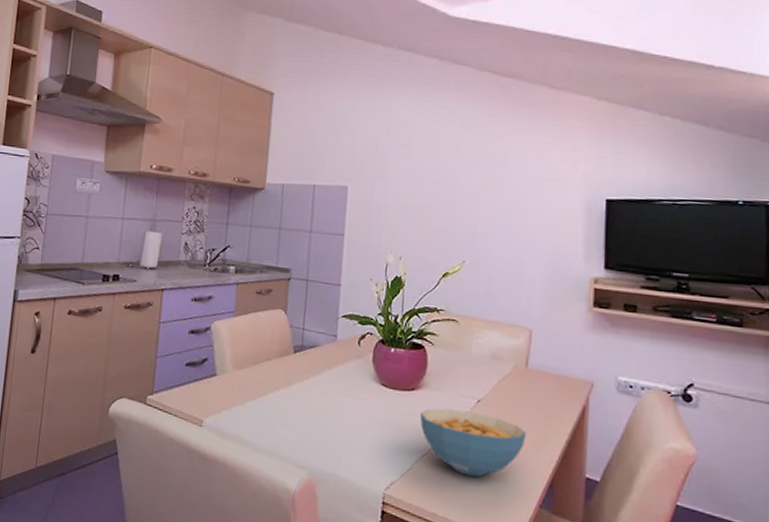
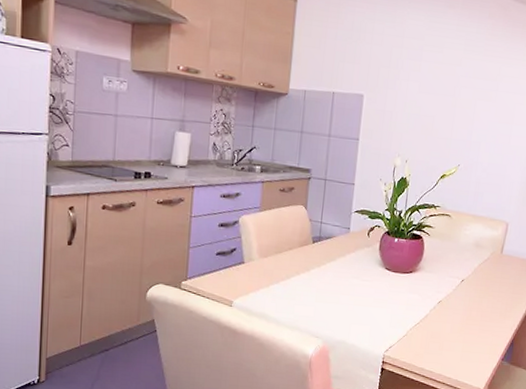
cereal bowl: present [419,408,527,477] -> none [415,287,497,339]

